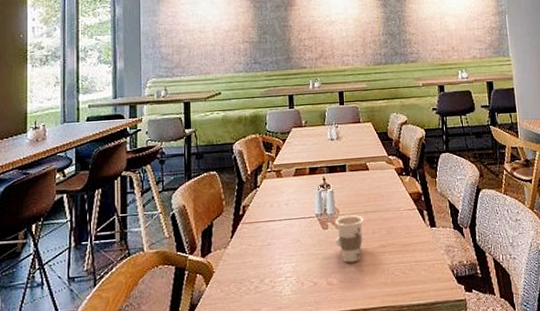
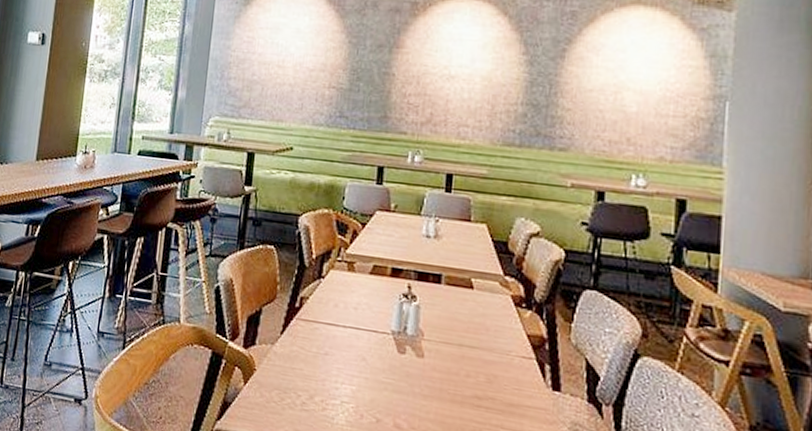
cup: present [335,215,364,263] -> none [412,342,456,409]

